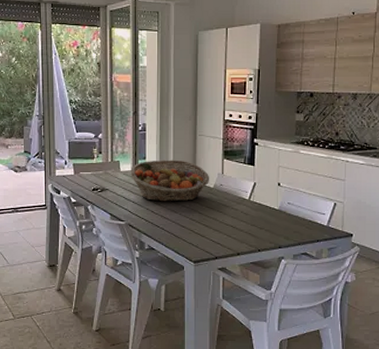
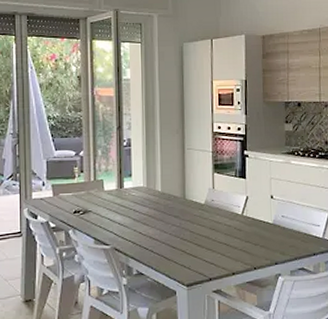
fruit basket: present [130,160,209,202] -> none [115,175,200,222]

